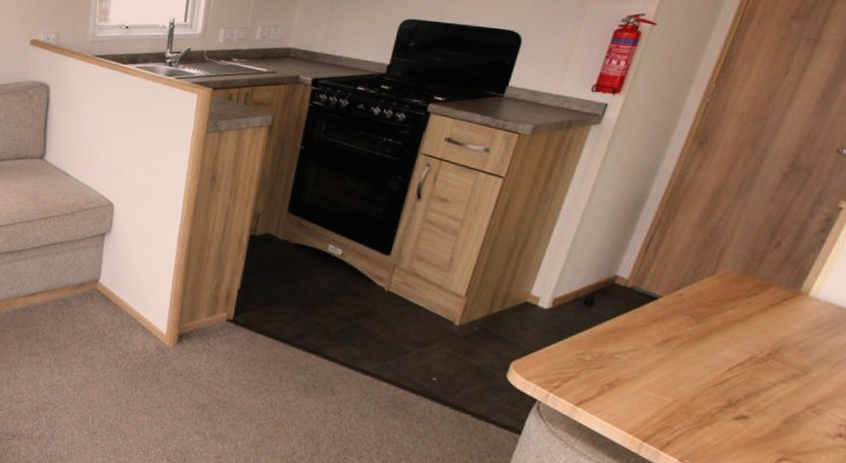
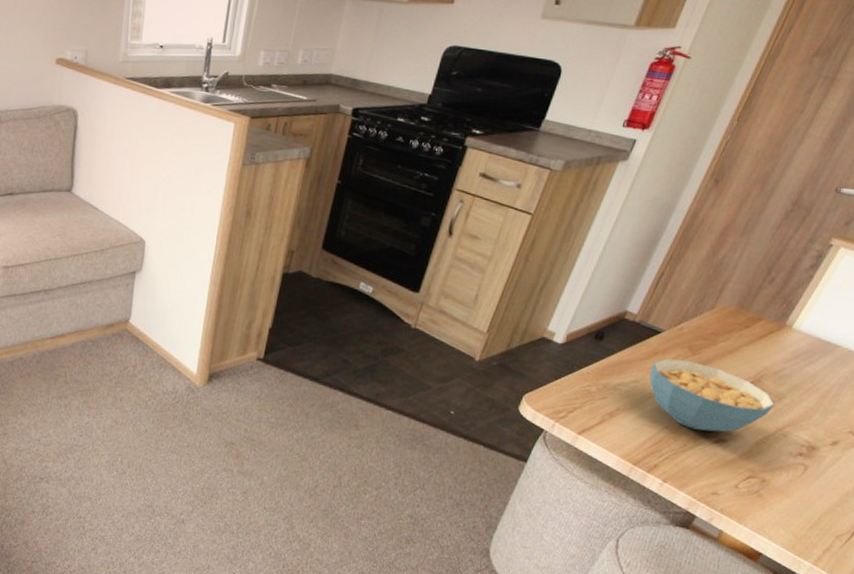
cereal bowl: none [651,326,801,408] -> present [649,358,775,432]

